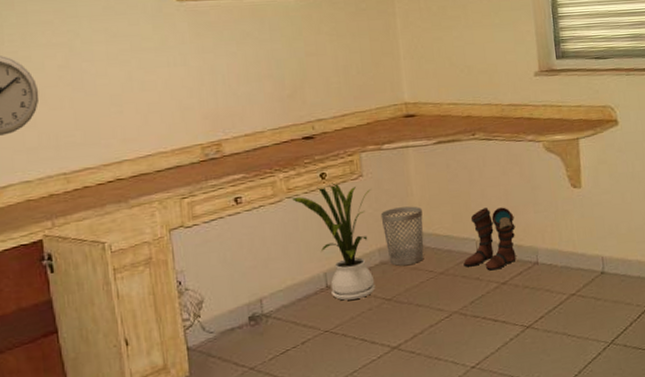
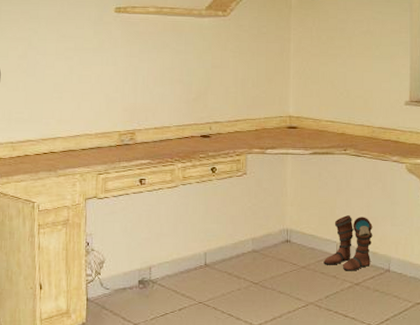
house plant: present [291,182,376,301] -> none [185,177,252,279]
wastebasket: present [380,206,424,266] -> none [257,205,293,255]

